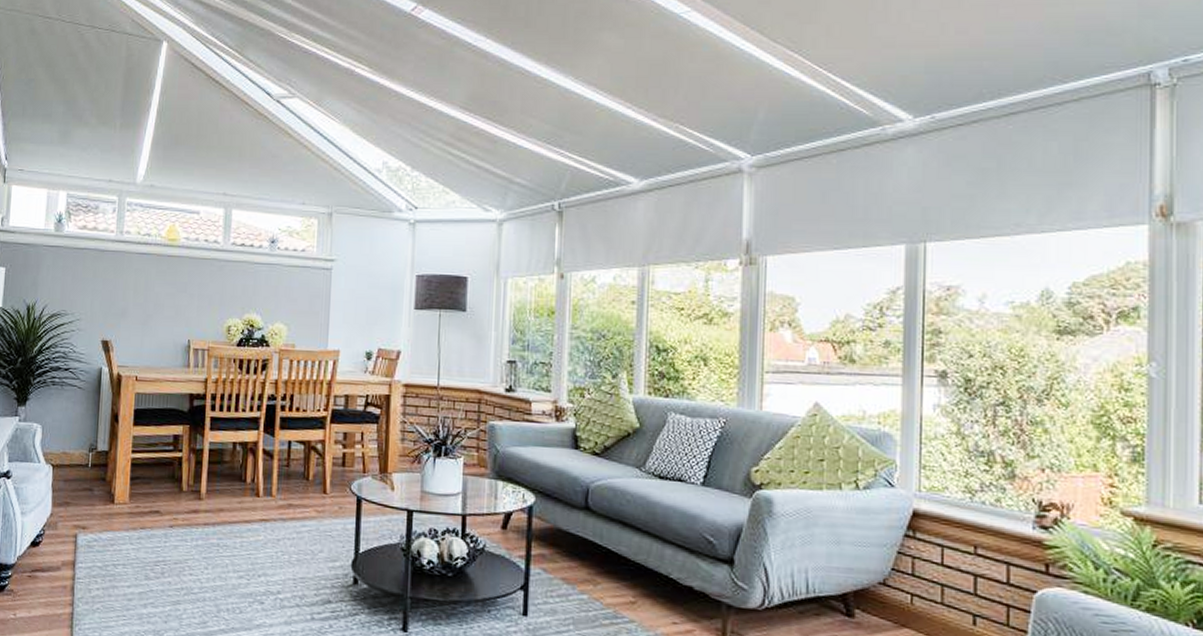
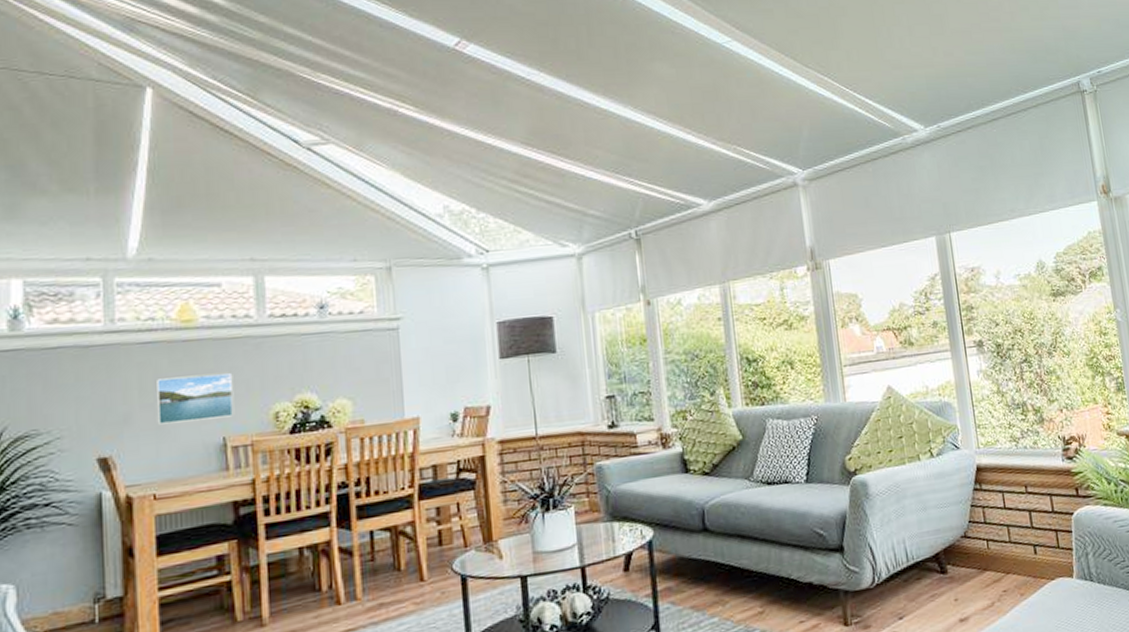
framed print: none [143,284,201,324] -> present [156,373,235,425]

